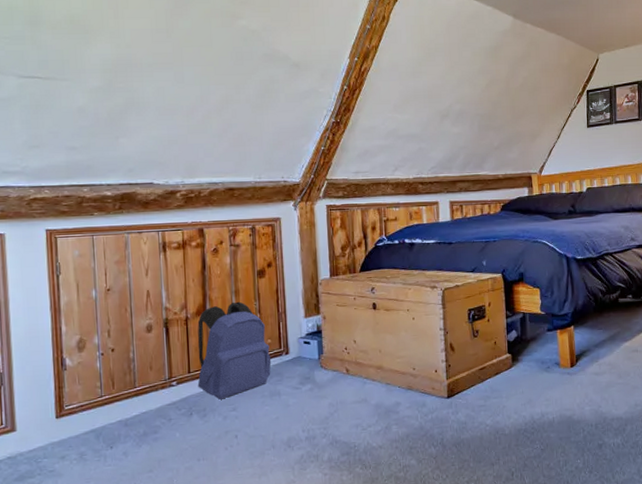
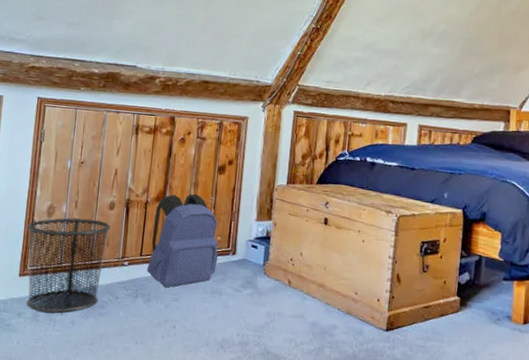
waste bin: none [56,345,152,450] -> present [26,218,111,313]

